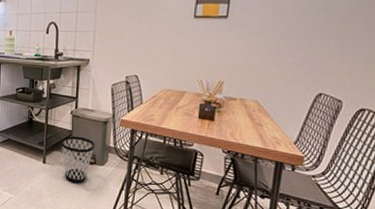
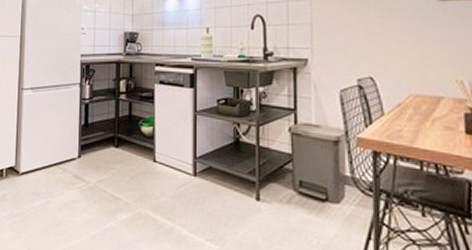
wastebasket: present [61,135,95,184] -> none [279,161,325,231]

